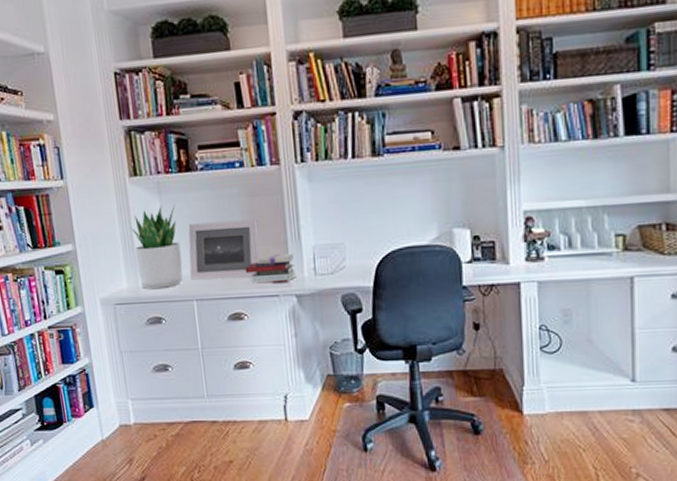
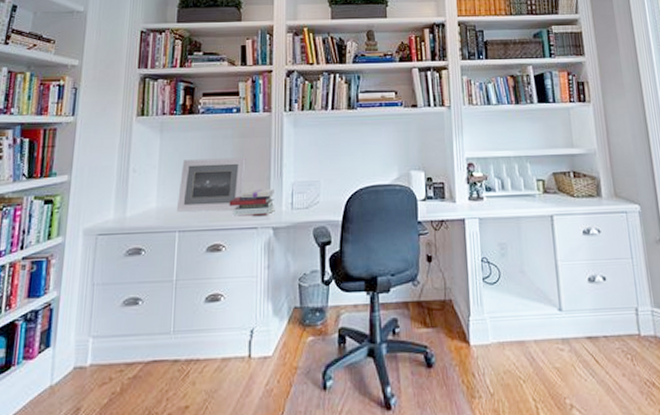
planter: present [131,204,183,290] -> none [127,141,174,221]

